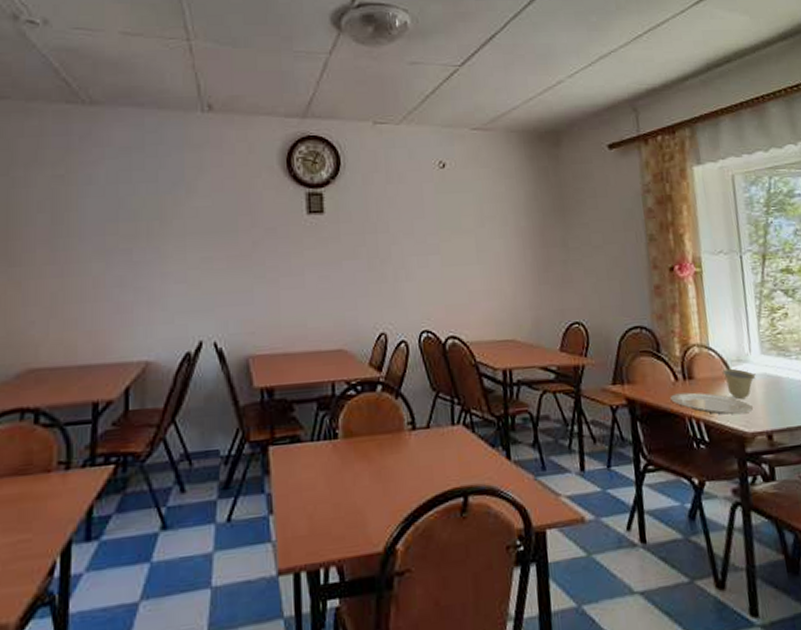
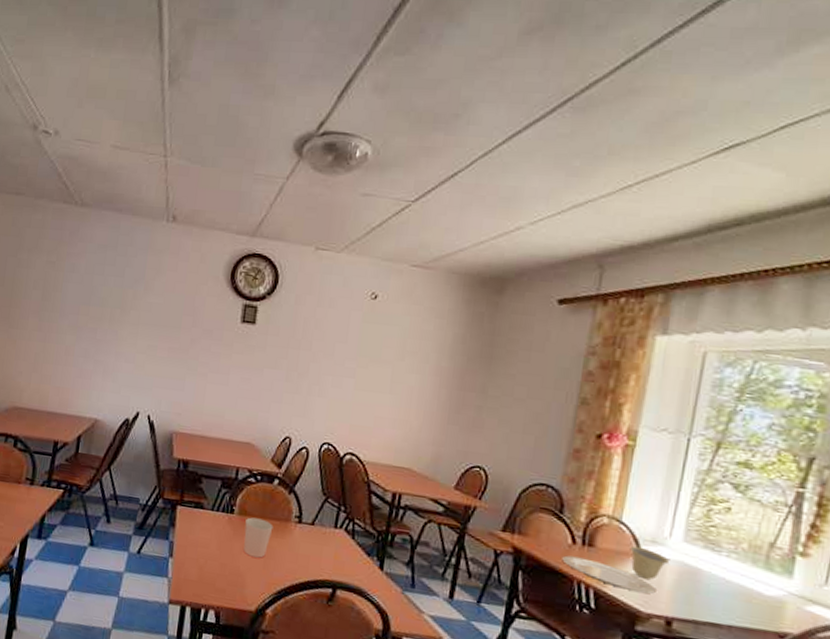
dixie cup: none [353,436,386,485] -> present [243,517,273,558]

